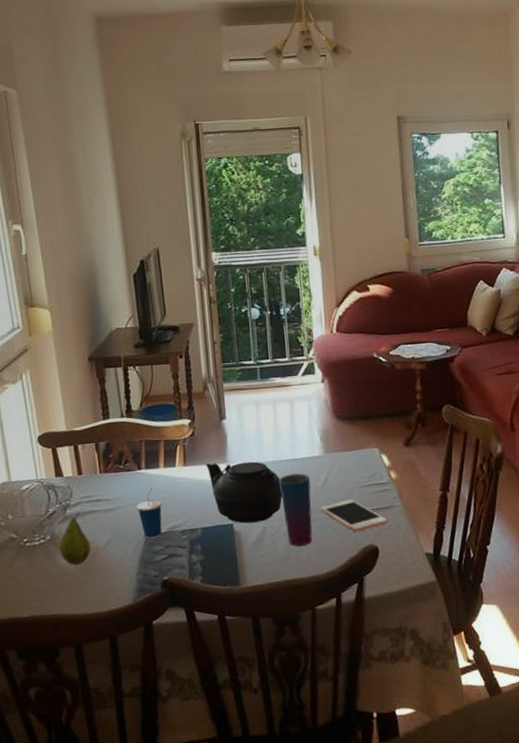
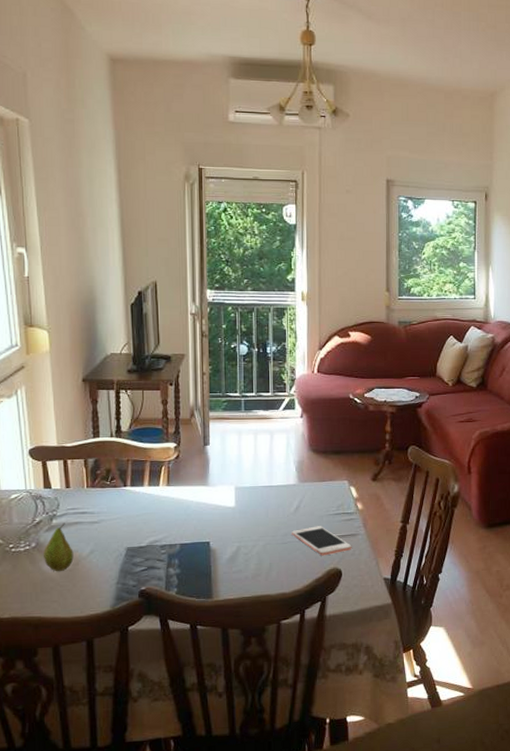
cup: present [136,488,163,539] -> none [119,505,145,552]
teapot: present [206,461,283,524] -> none [188,484,257,542]
cup: present [278,473,312,546] -> none [254,499,284,565]

